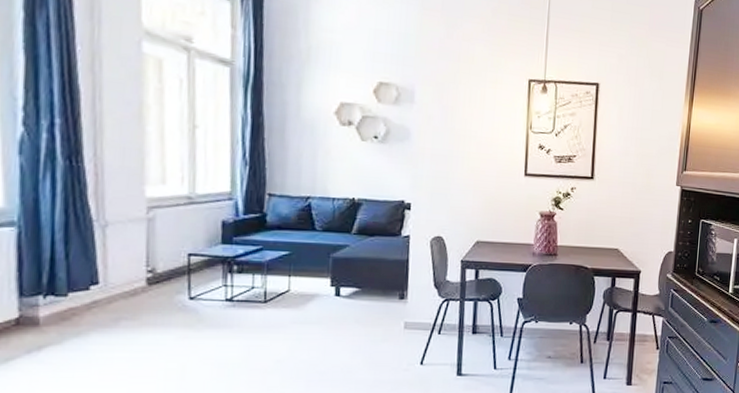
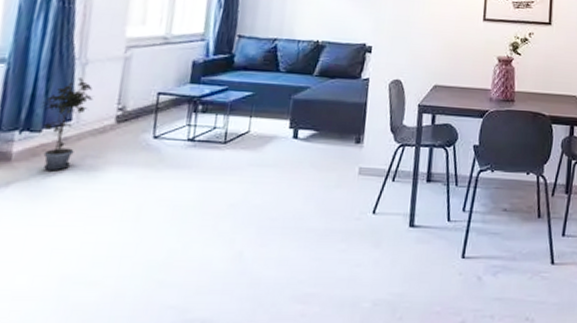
potted plant: none [63,240,119,333] -> present [41,77,94,170]

